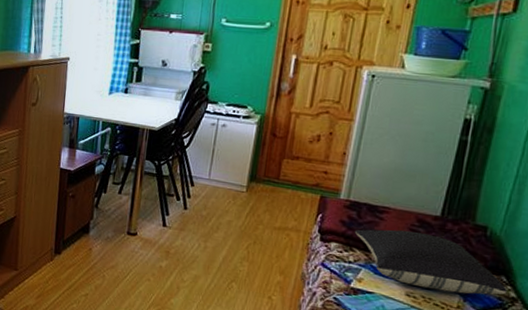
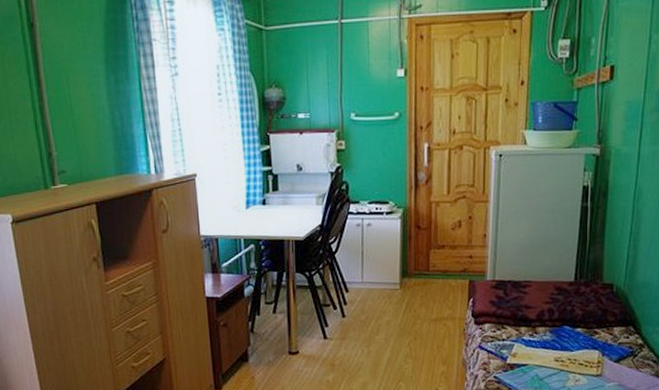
pillow: present [354,229,507,295] -> none [503,300,635,351]

